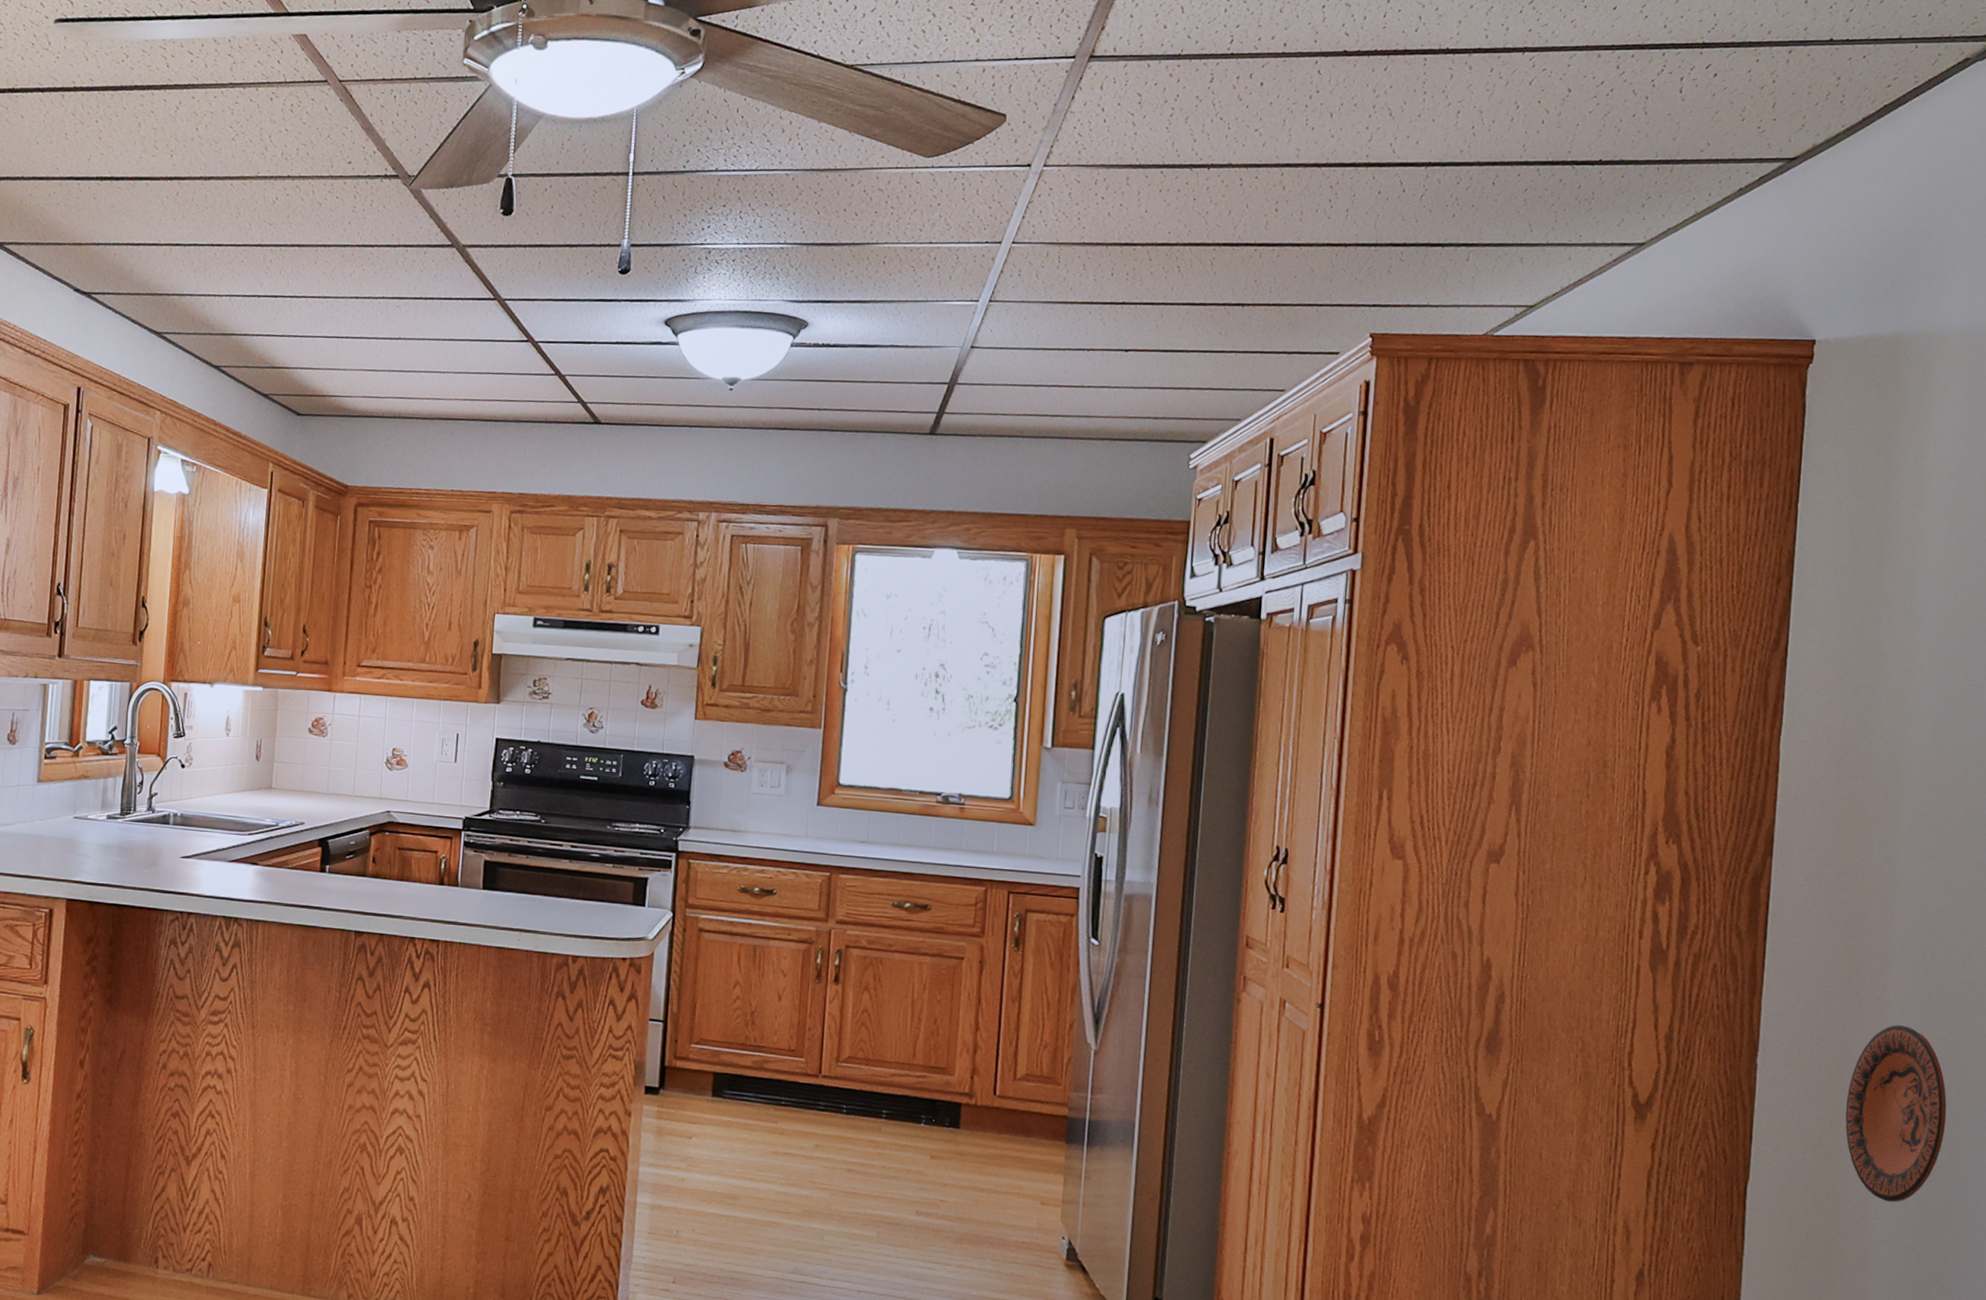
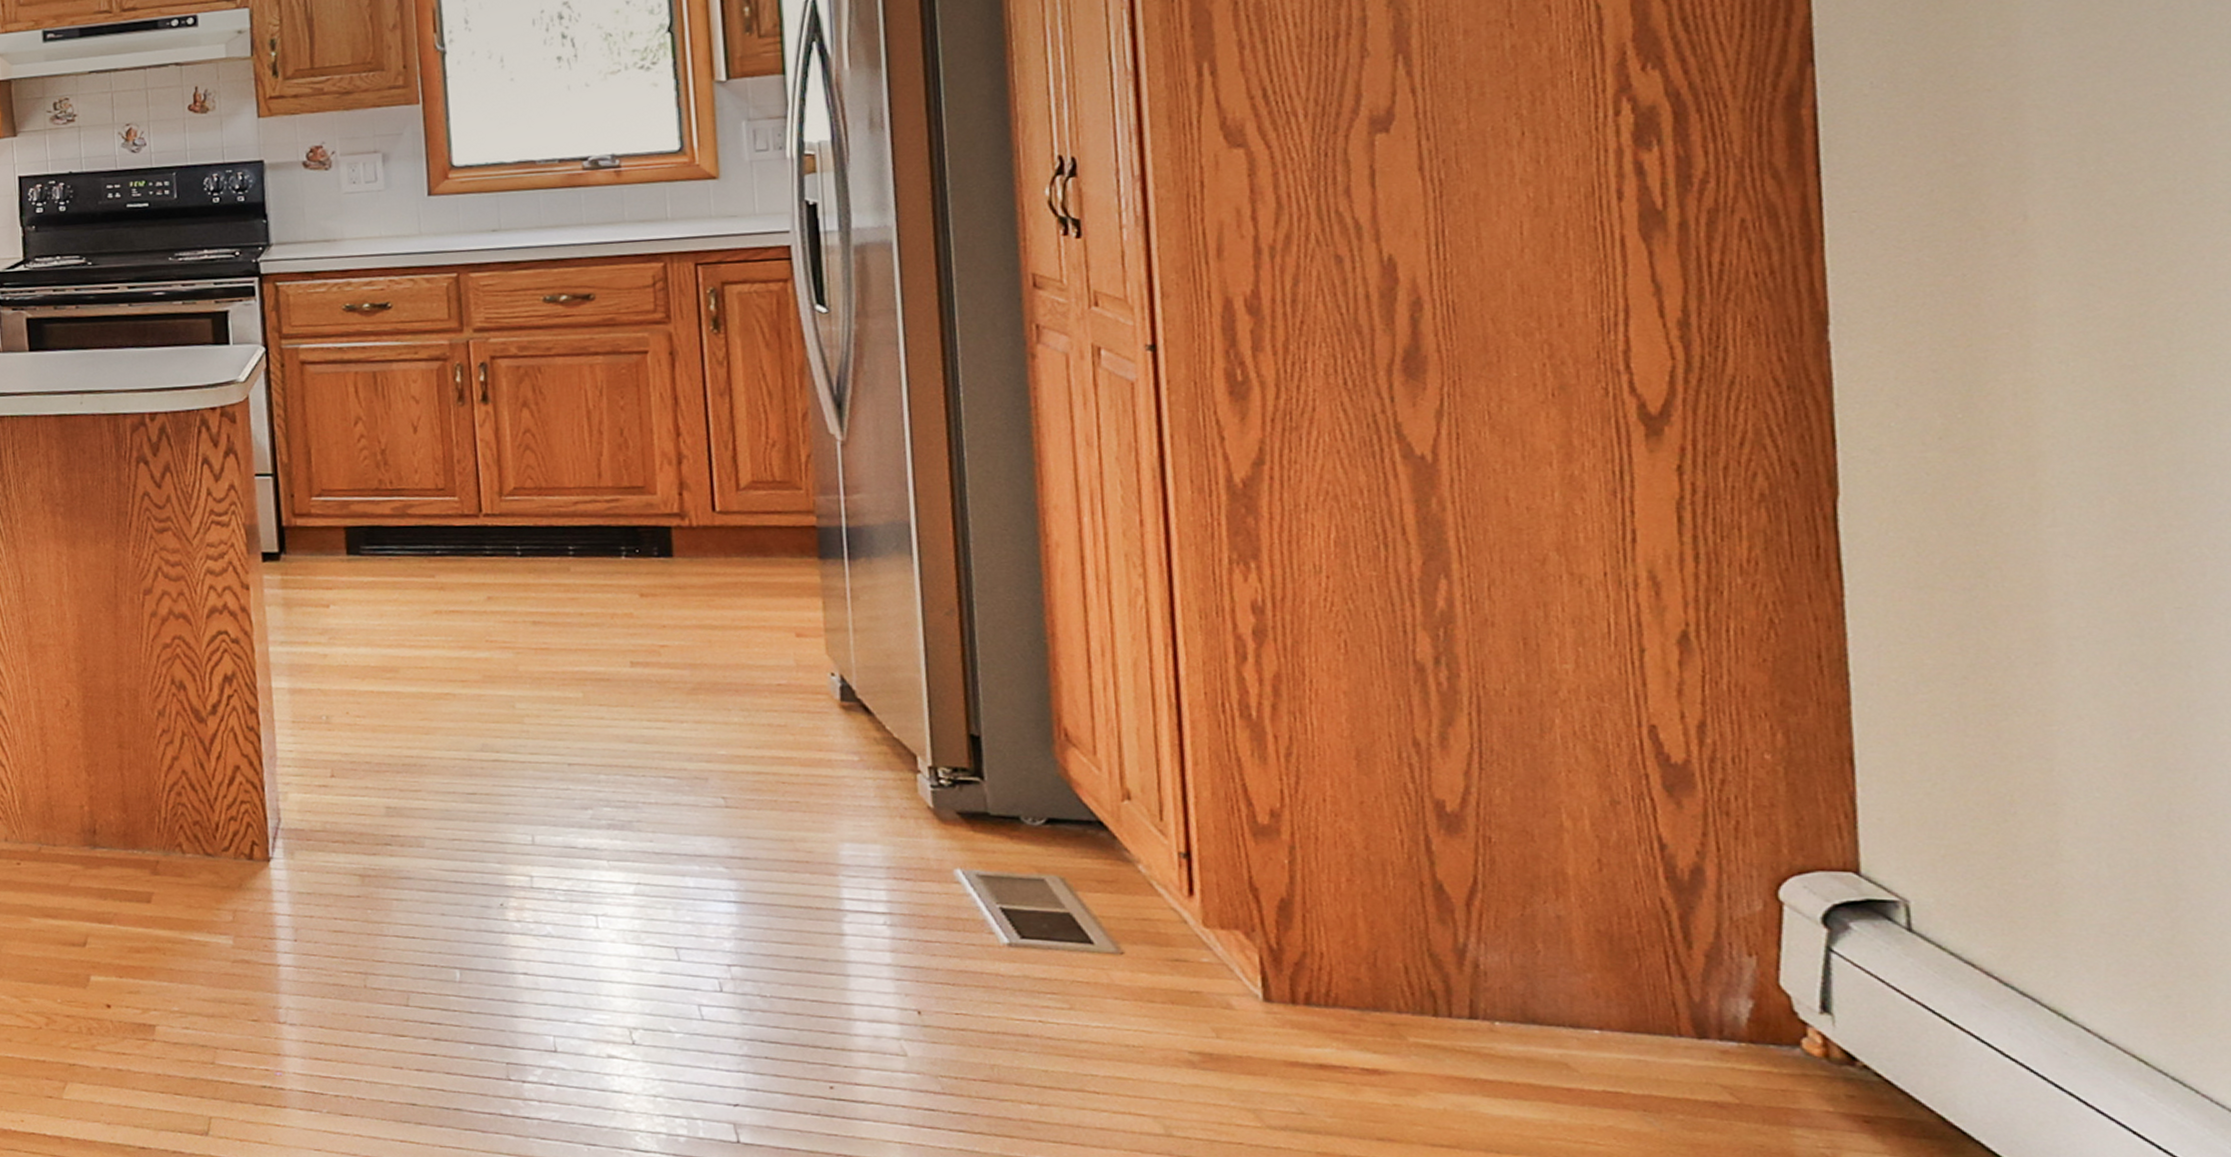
decorative plate: present [1845,1025,1947,1203] -> none [1982,261,2154,503]

